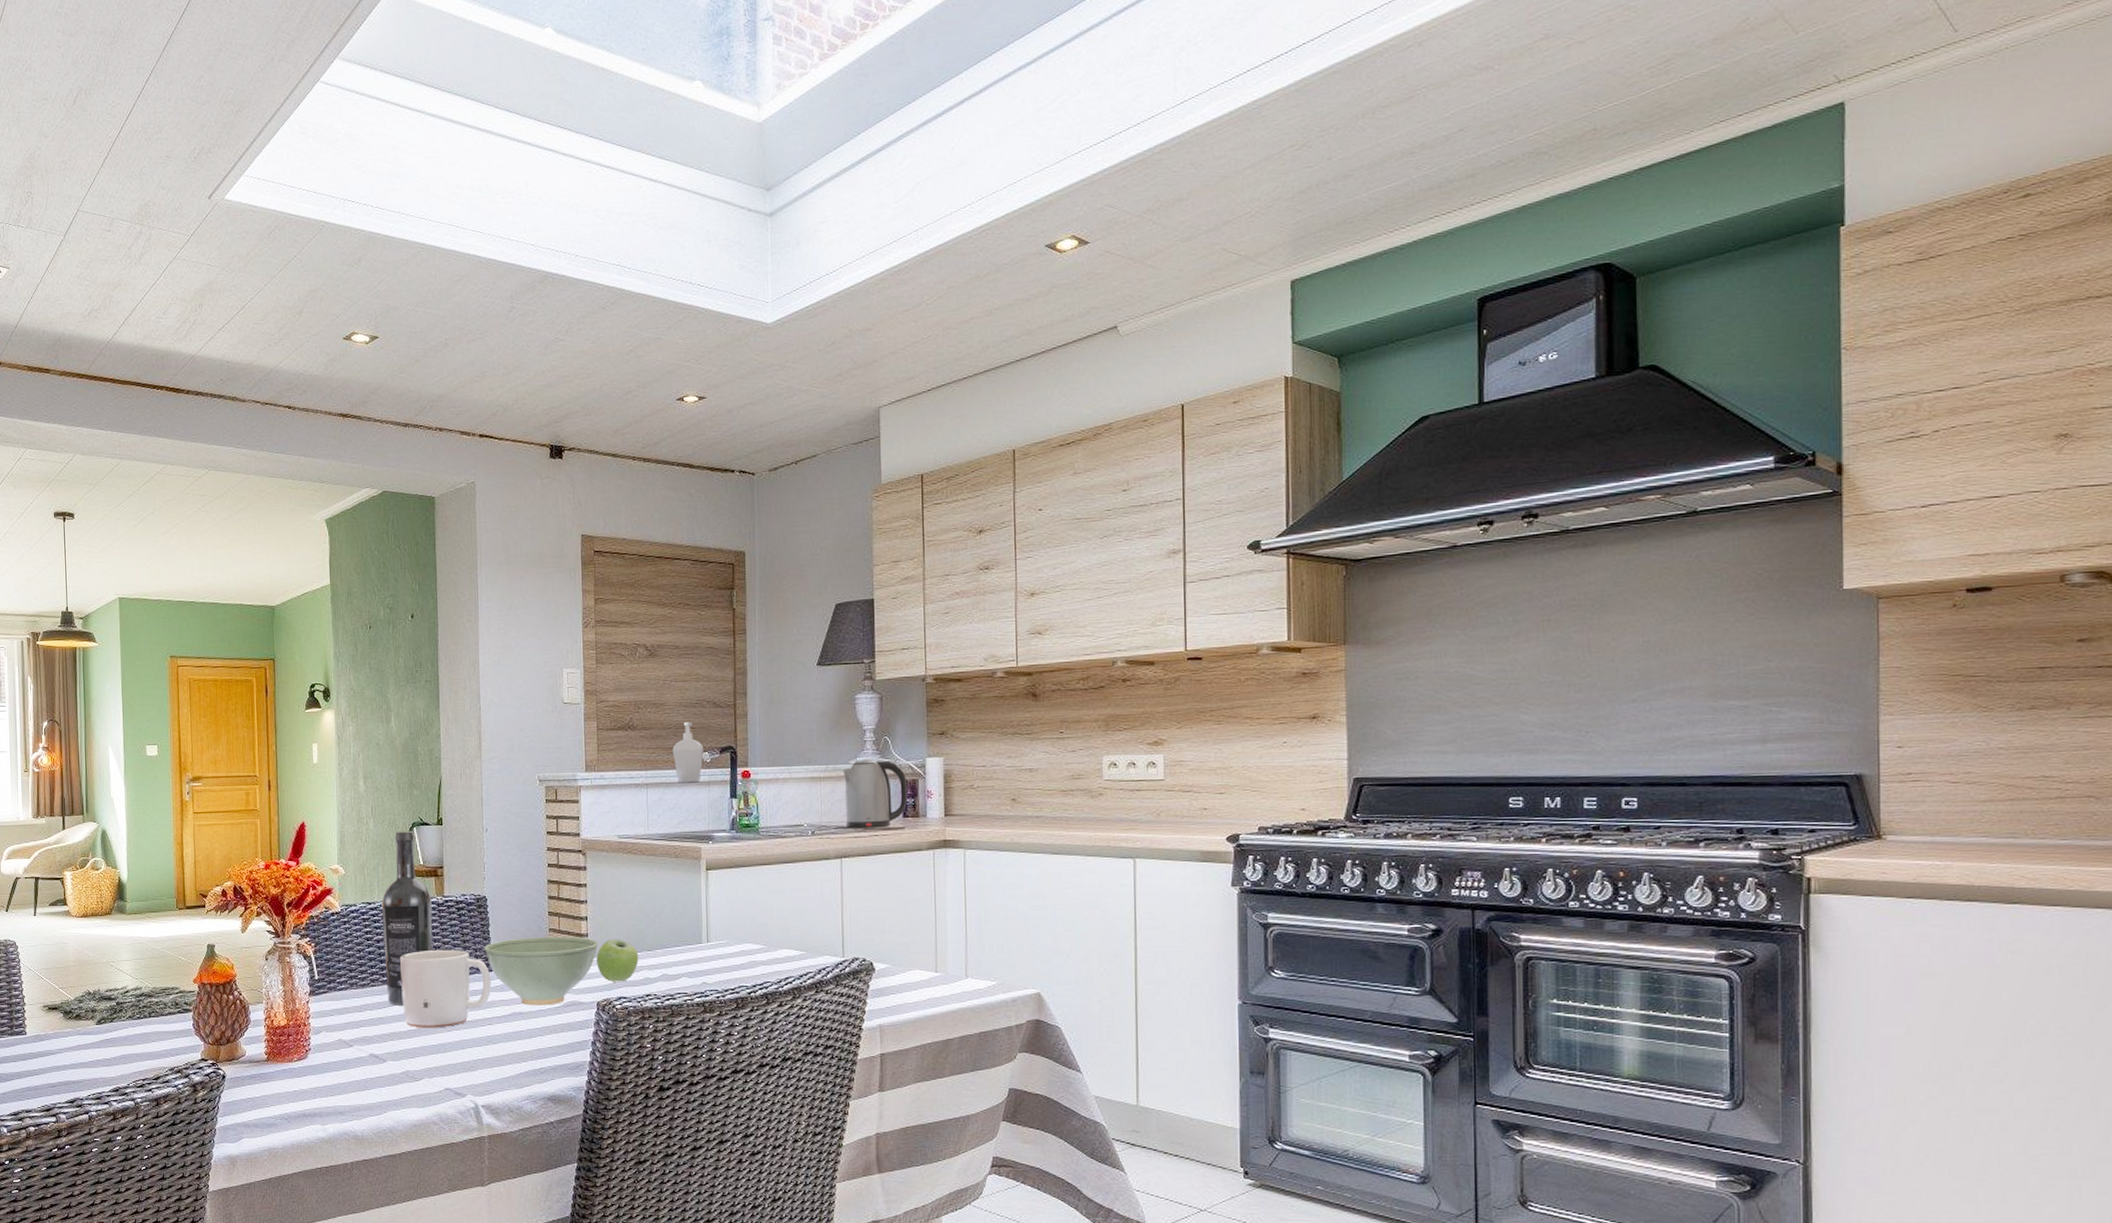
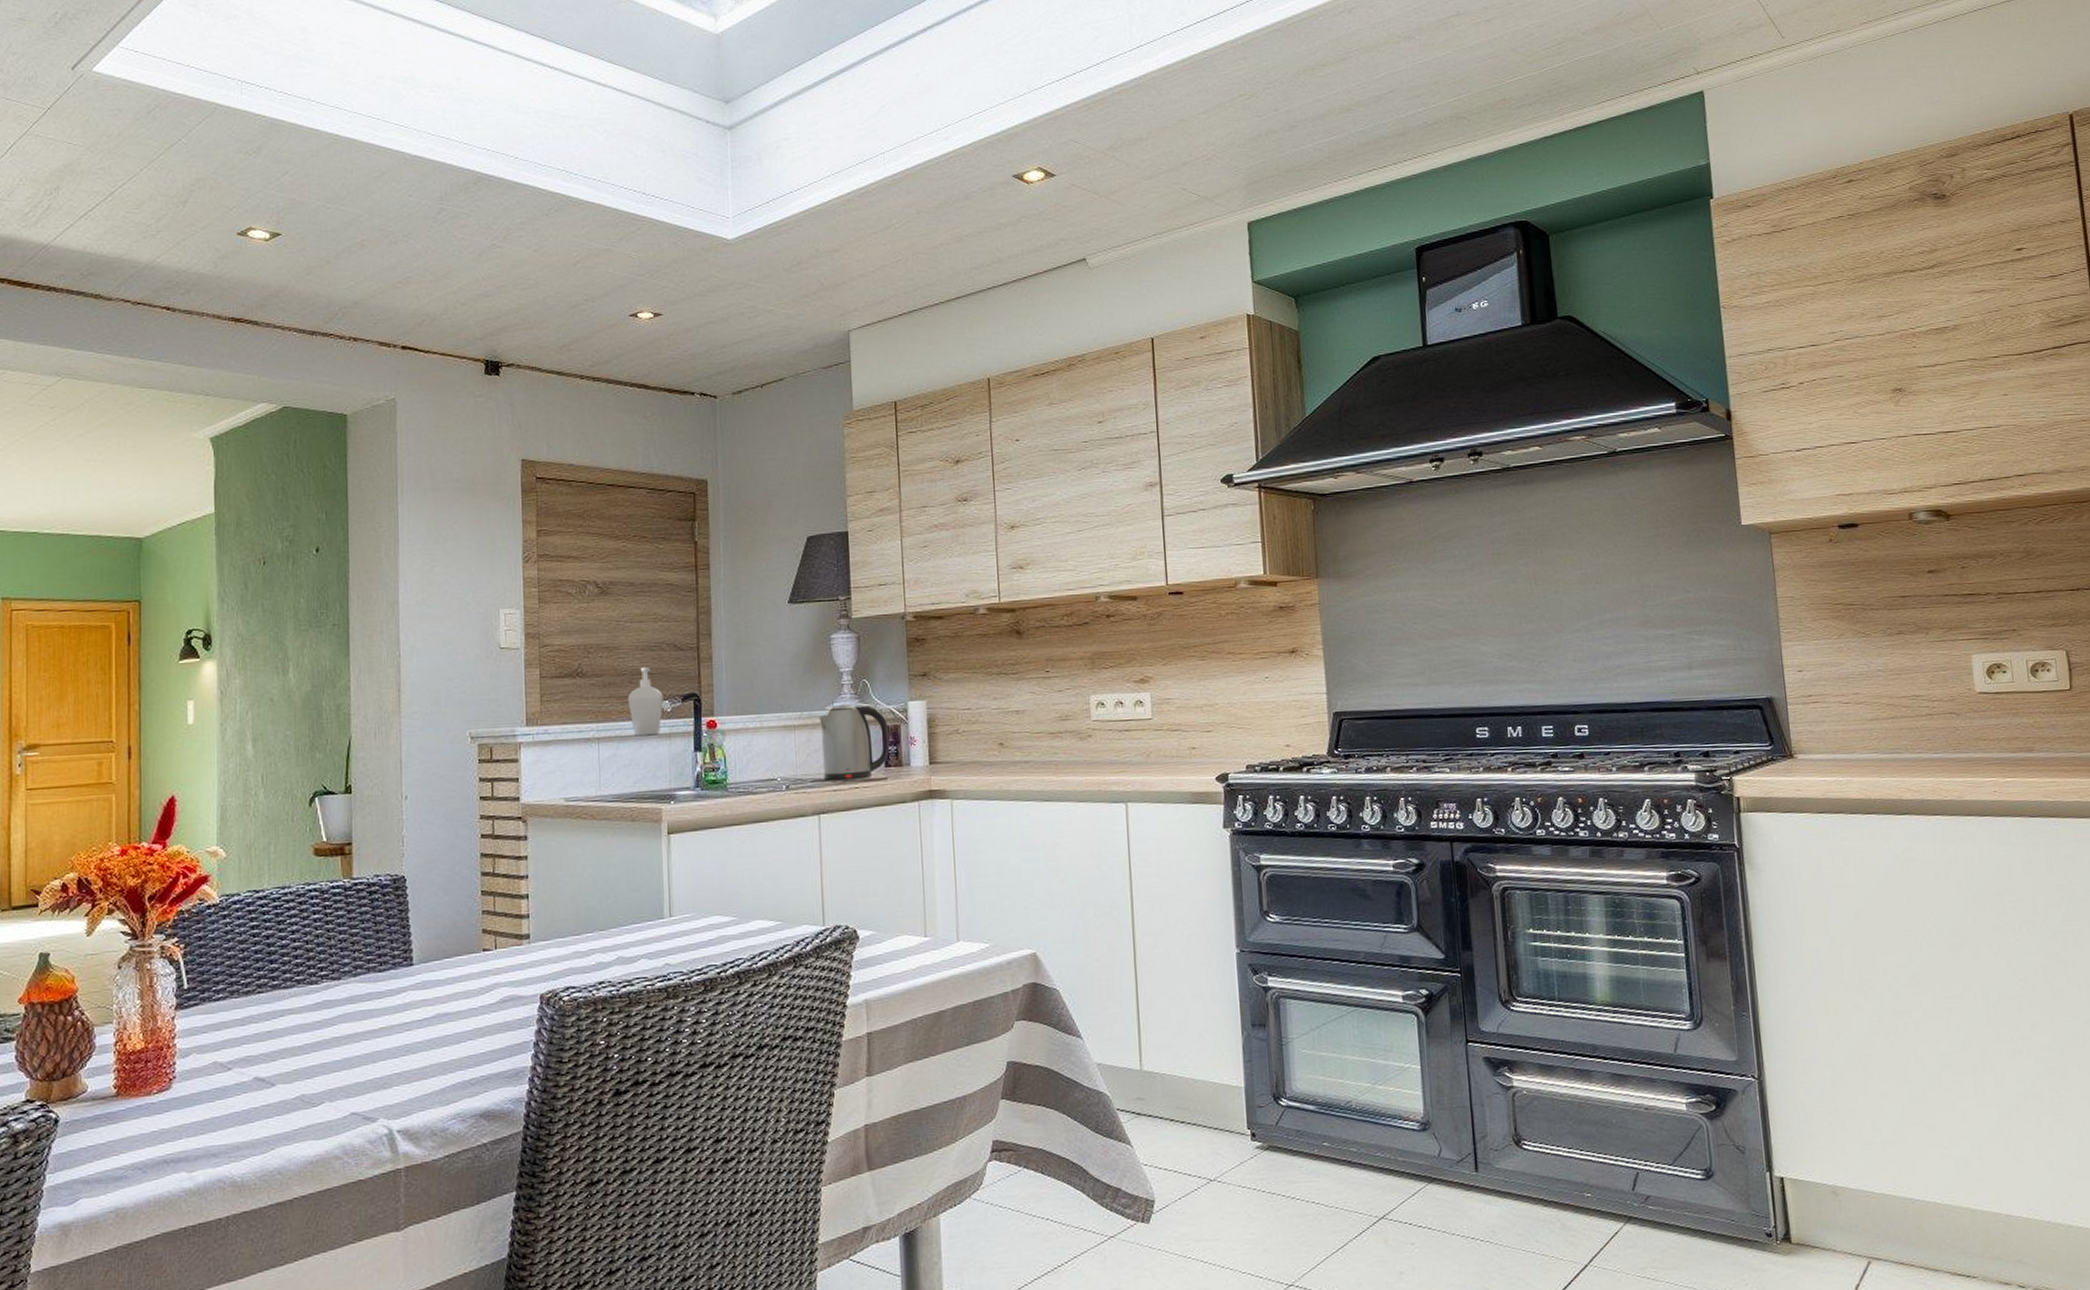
wine bottle: present [381,831,433,1006] -> none [272,802,338,1015]
mug: present [399,949,491,1028] -> none [294,942,411,1041]
bowl: present [484,936,599,1006] -> none [402,918,542,1004]
fruit: present [596,939,639,982] -> none [539,918,590,970]

